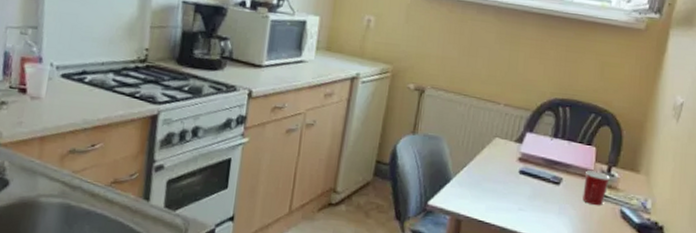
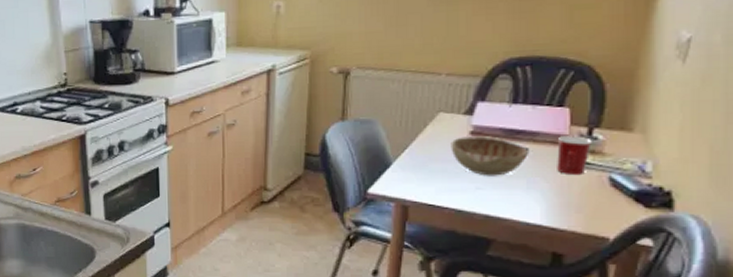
decorative bowl: none [501,161,562,200] -> present [451,136,528,176]

